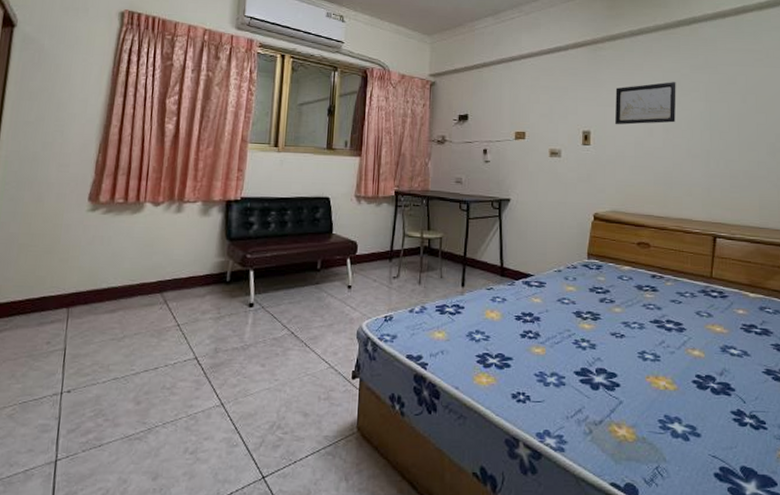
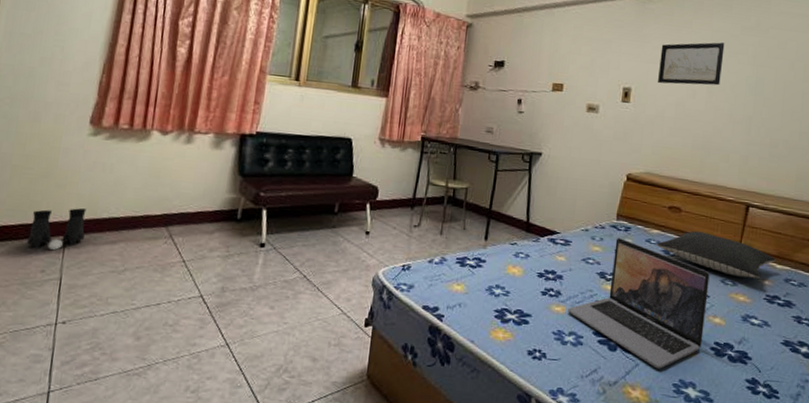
boots: none [33,280,87,321] -> present [26,208,87,250]
laptop: none [548,277,685,405] -> present [568,238,710,369]
pillow: none [629,265,748,308] -> present [656,231,776,279]

